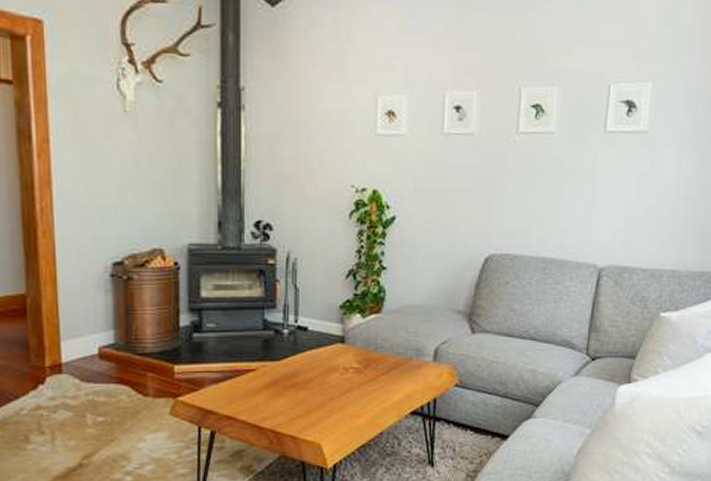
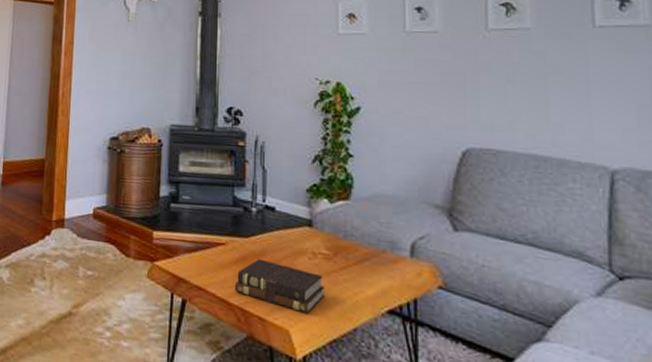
bible: none [266,380,355,425] -> present [234,259,325,313]

